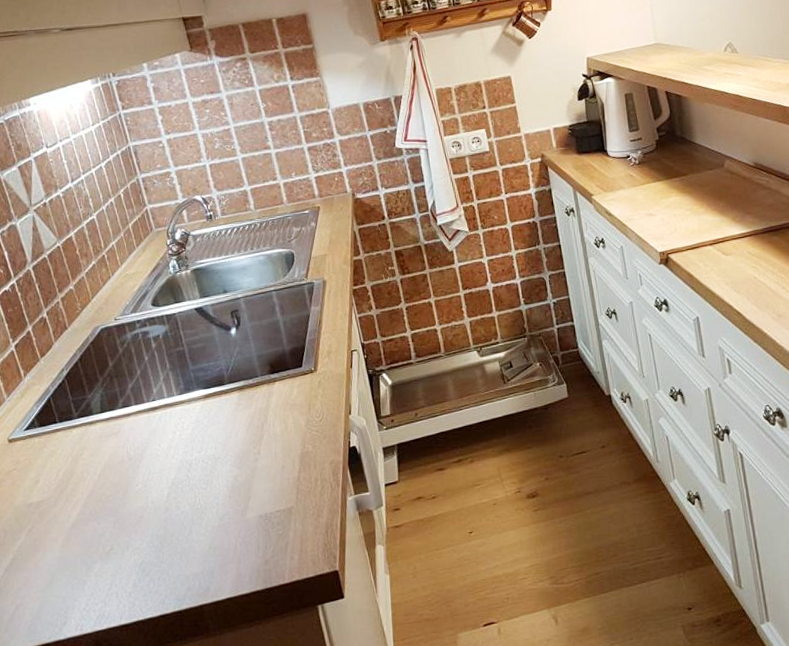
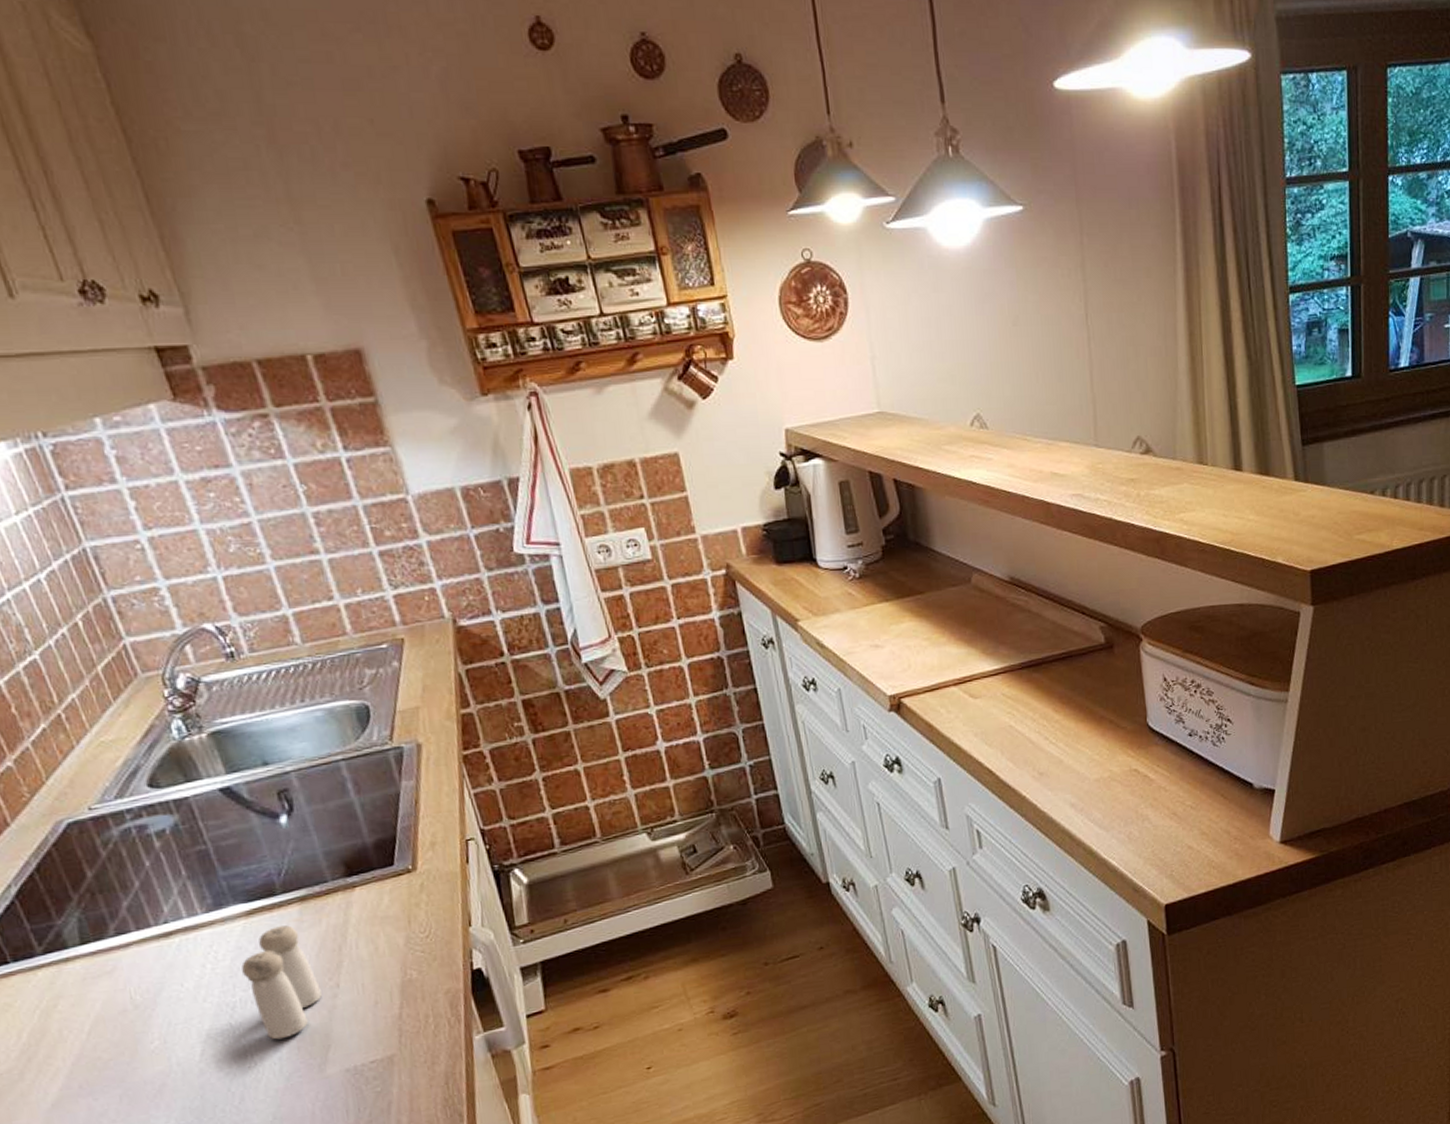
salt and pepper shaker: none [198,407,248,490] -> present [241,925,322,1040]

